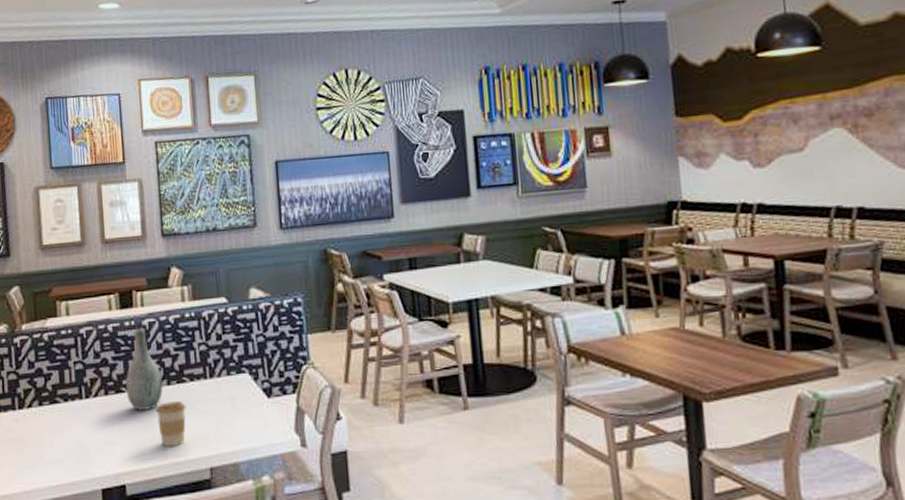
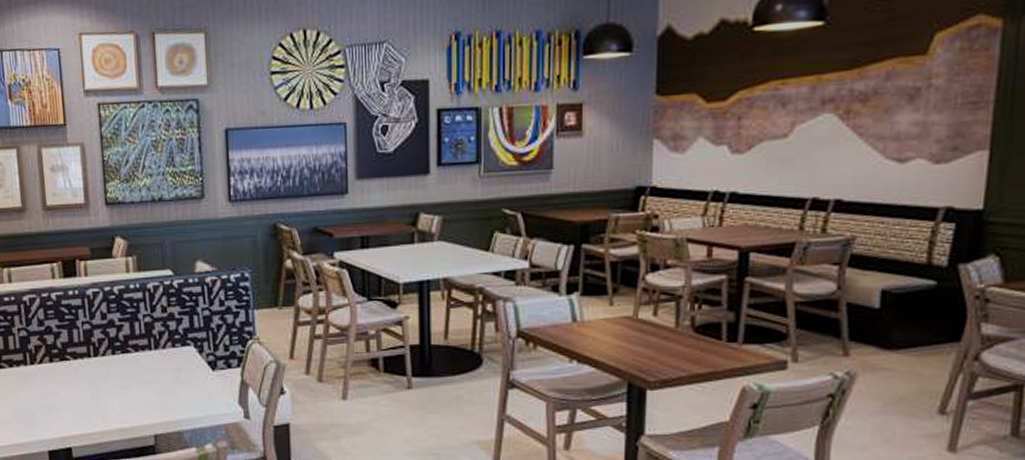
vase: present [125,328,163,410] -> none [70,297,108,378]
coffee cup: present [156,402,186,447] -> none [100,371,131,414]

